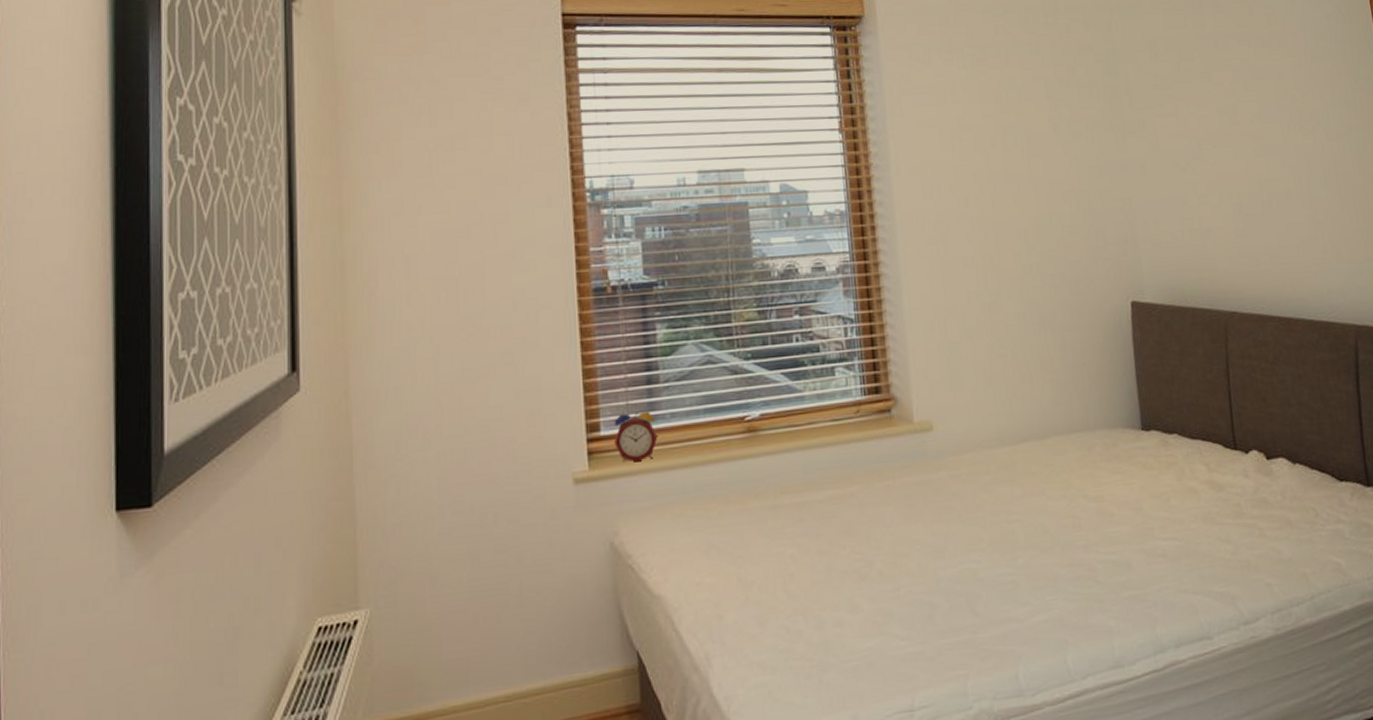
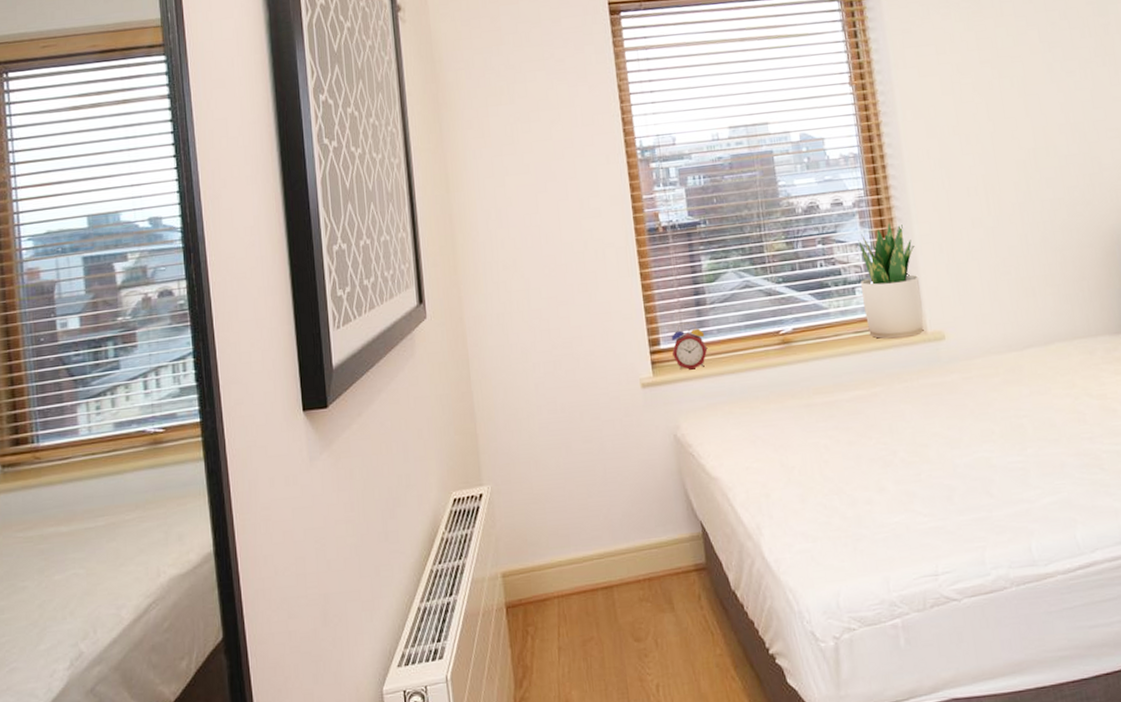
planter: none [840,292,910,430] -> present [858,222,924,340]

